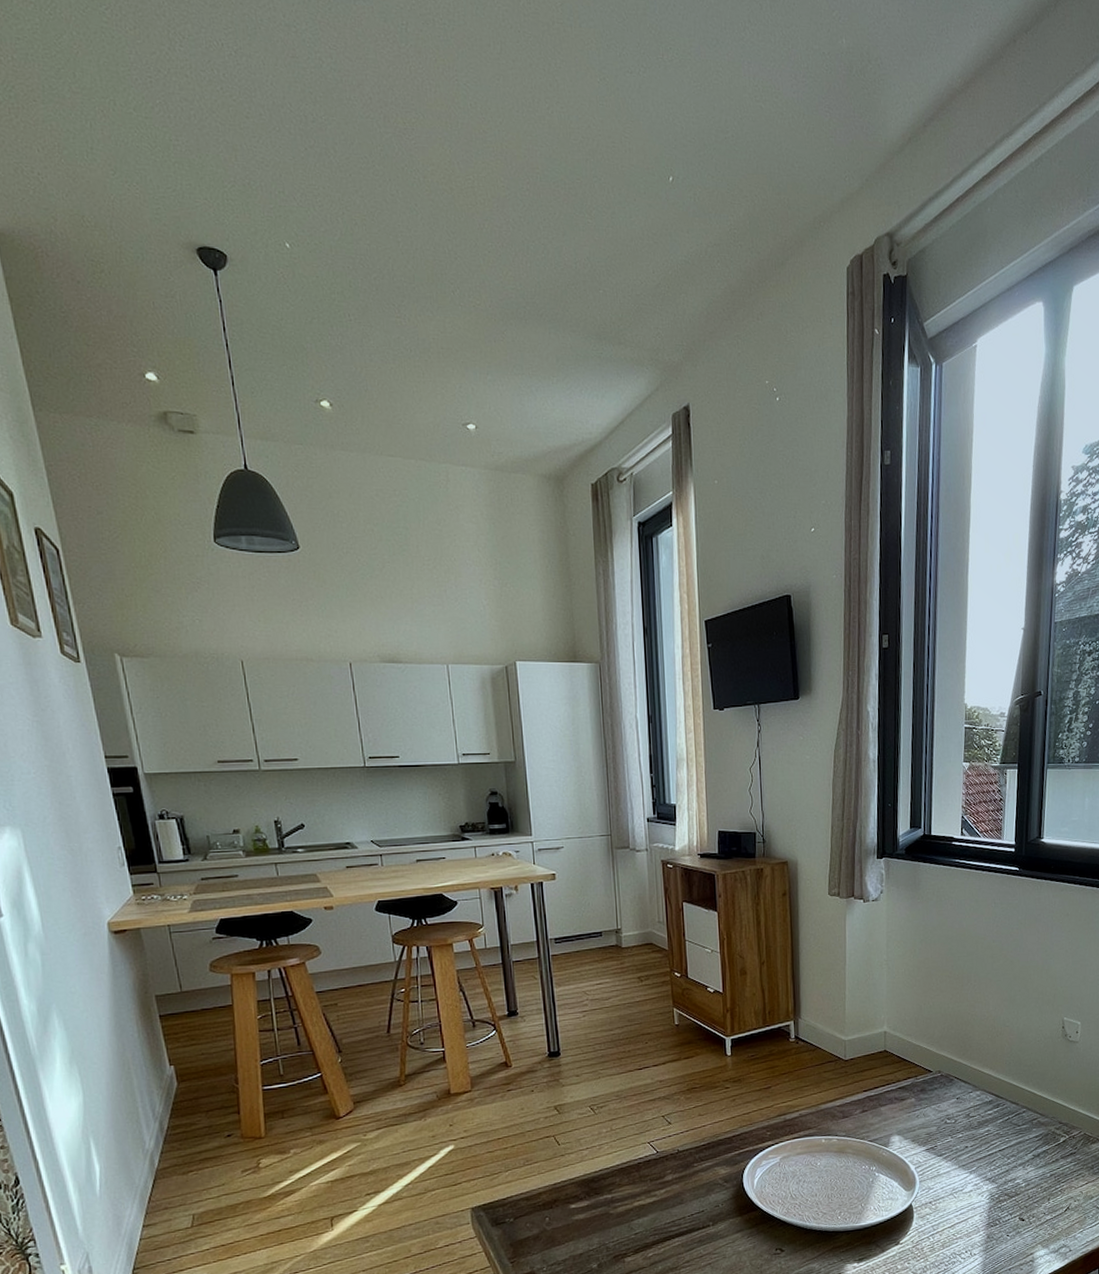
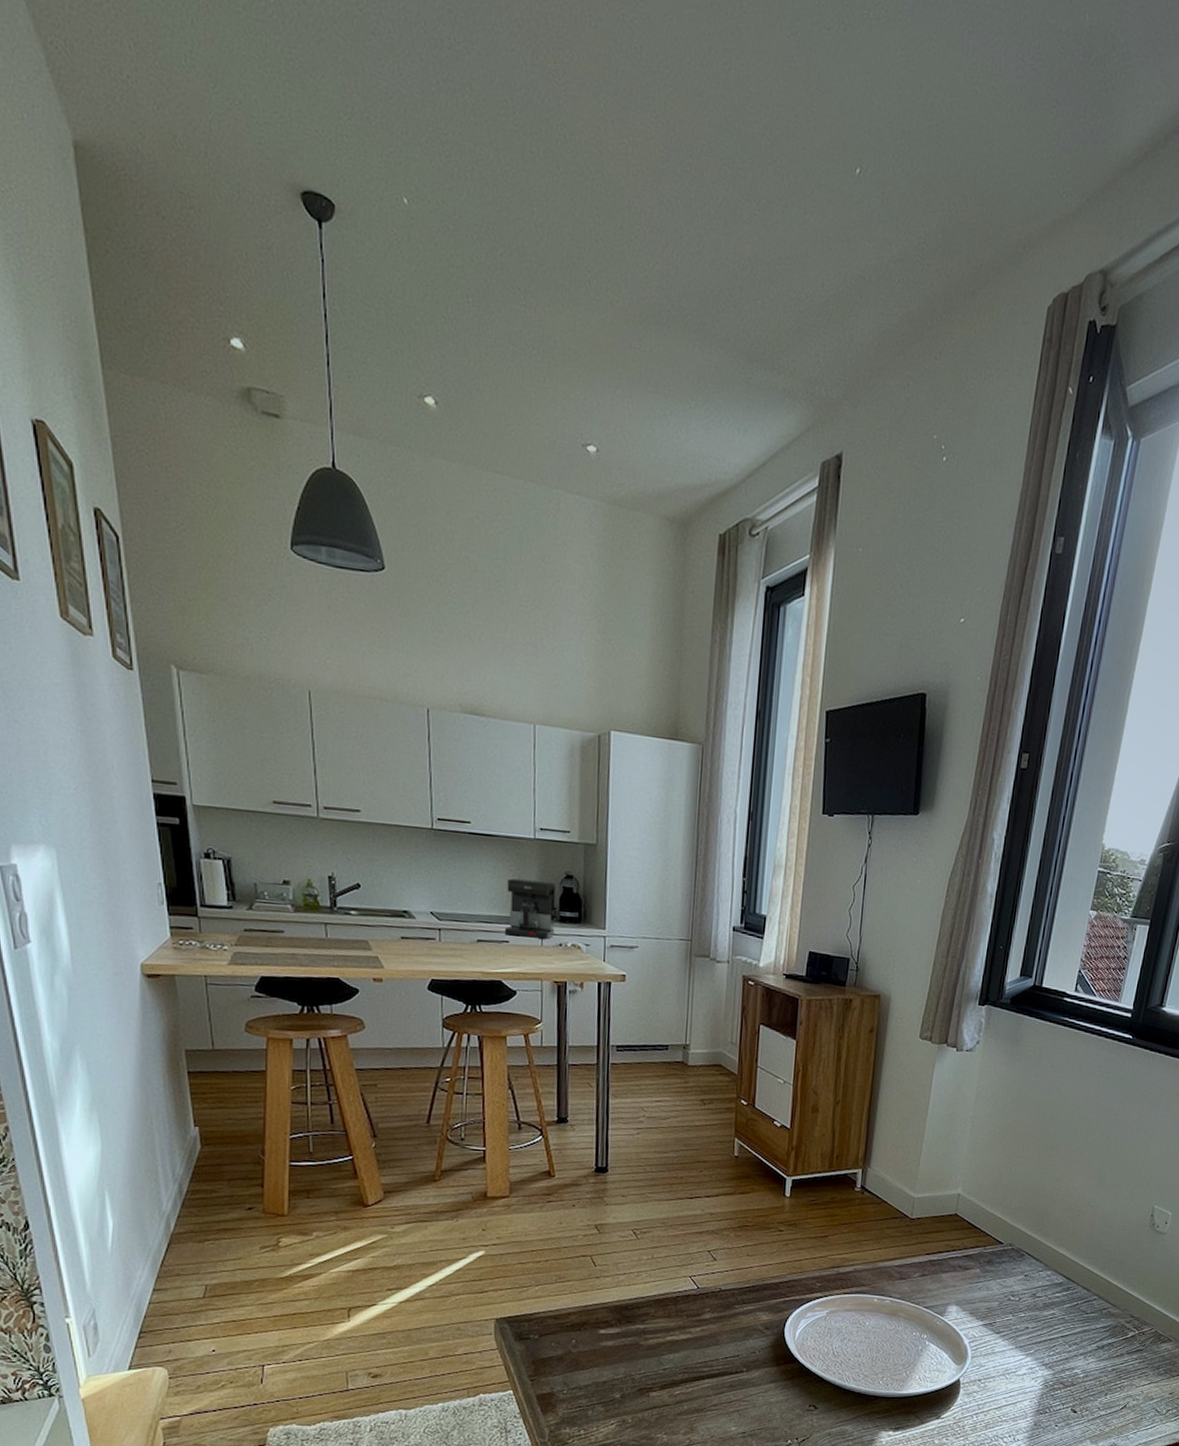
coffee maker: none [438,800,486,852] -> present [505,878,556,939]

